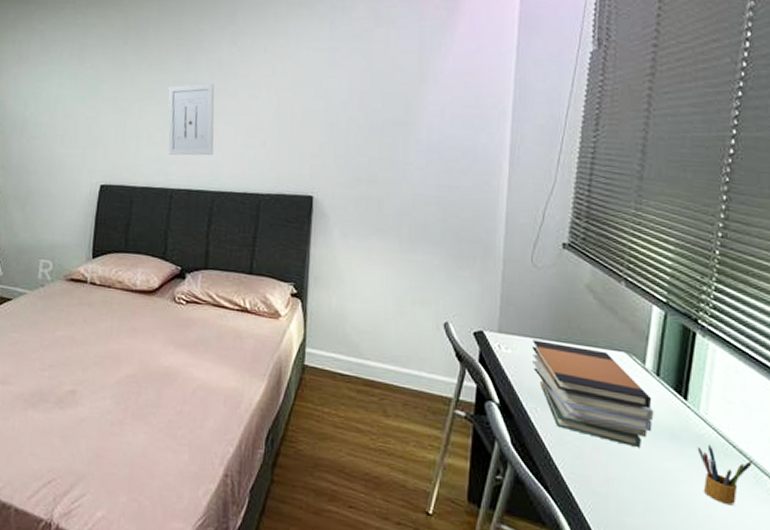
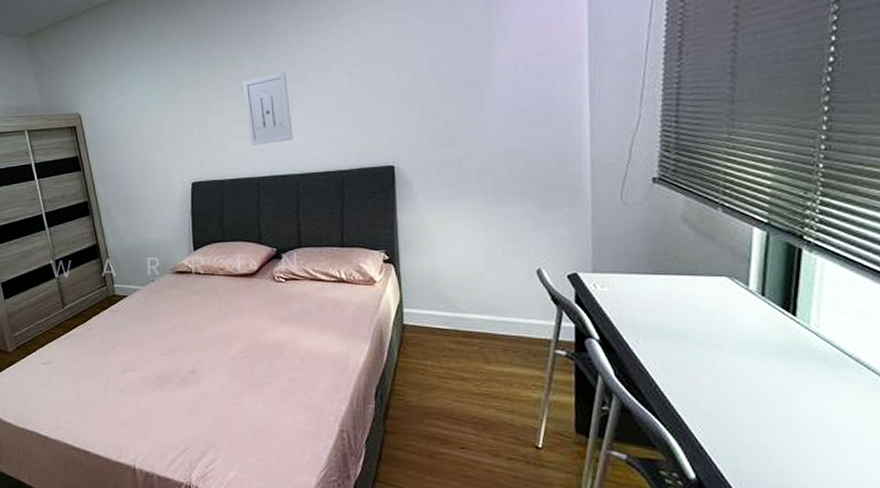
book stack: present [531,340,654,449] -> none [628,275,762,367]
pencil box: present [697,445,753,505] -> none [809,357,871,411]

